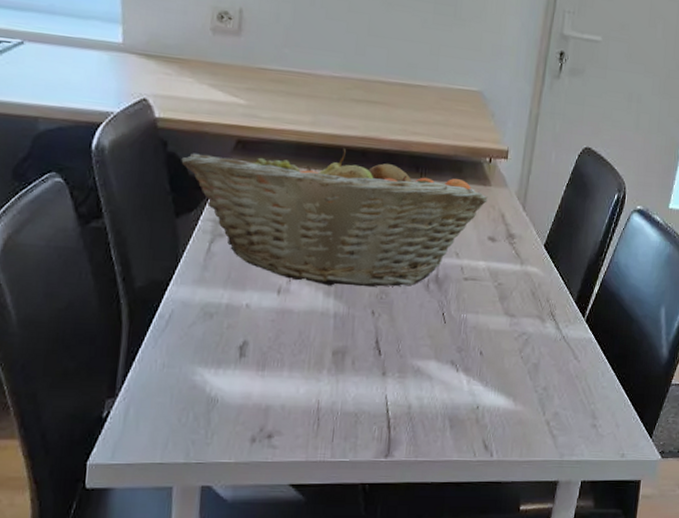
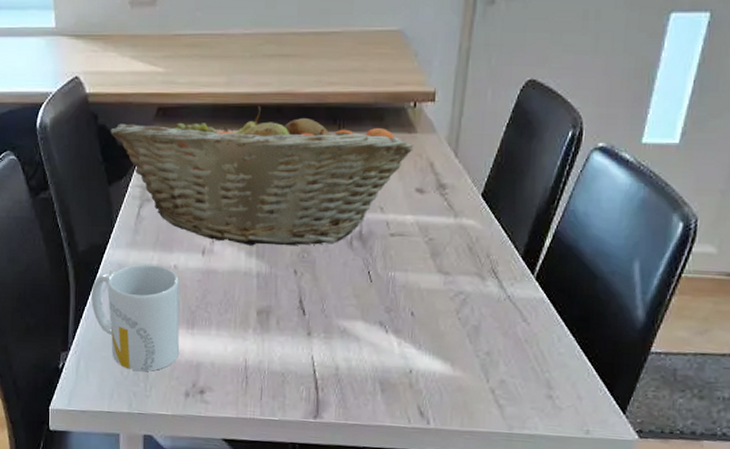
mug: none [147,302,252,418] -> present [91,263,180,372]

